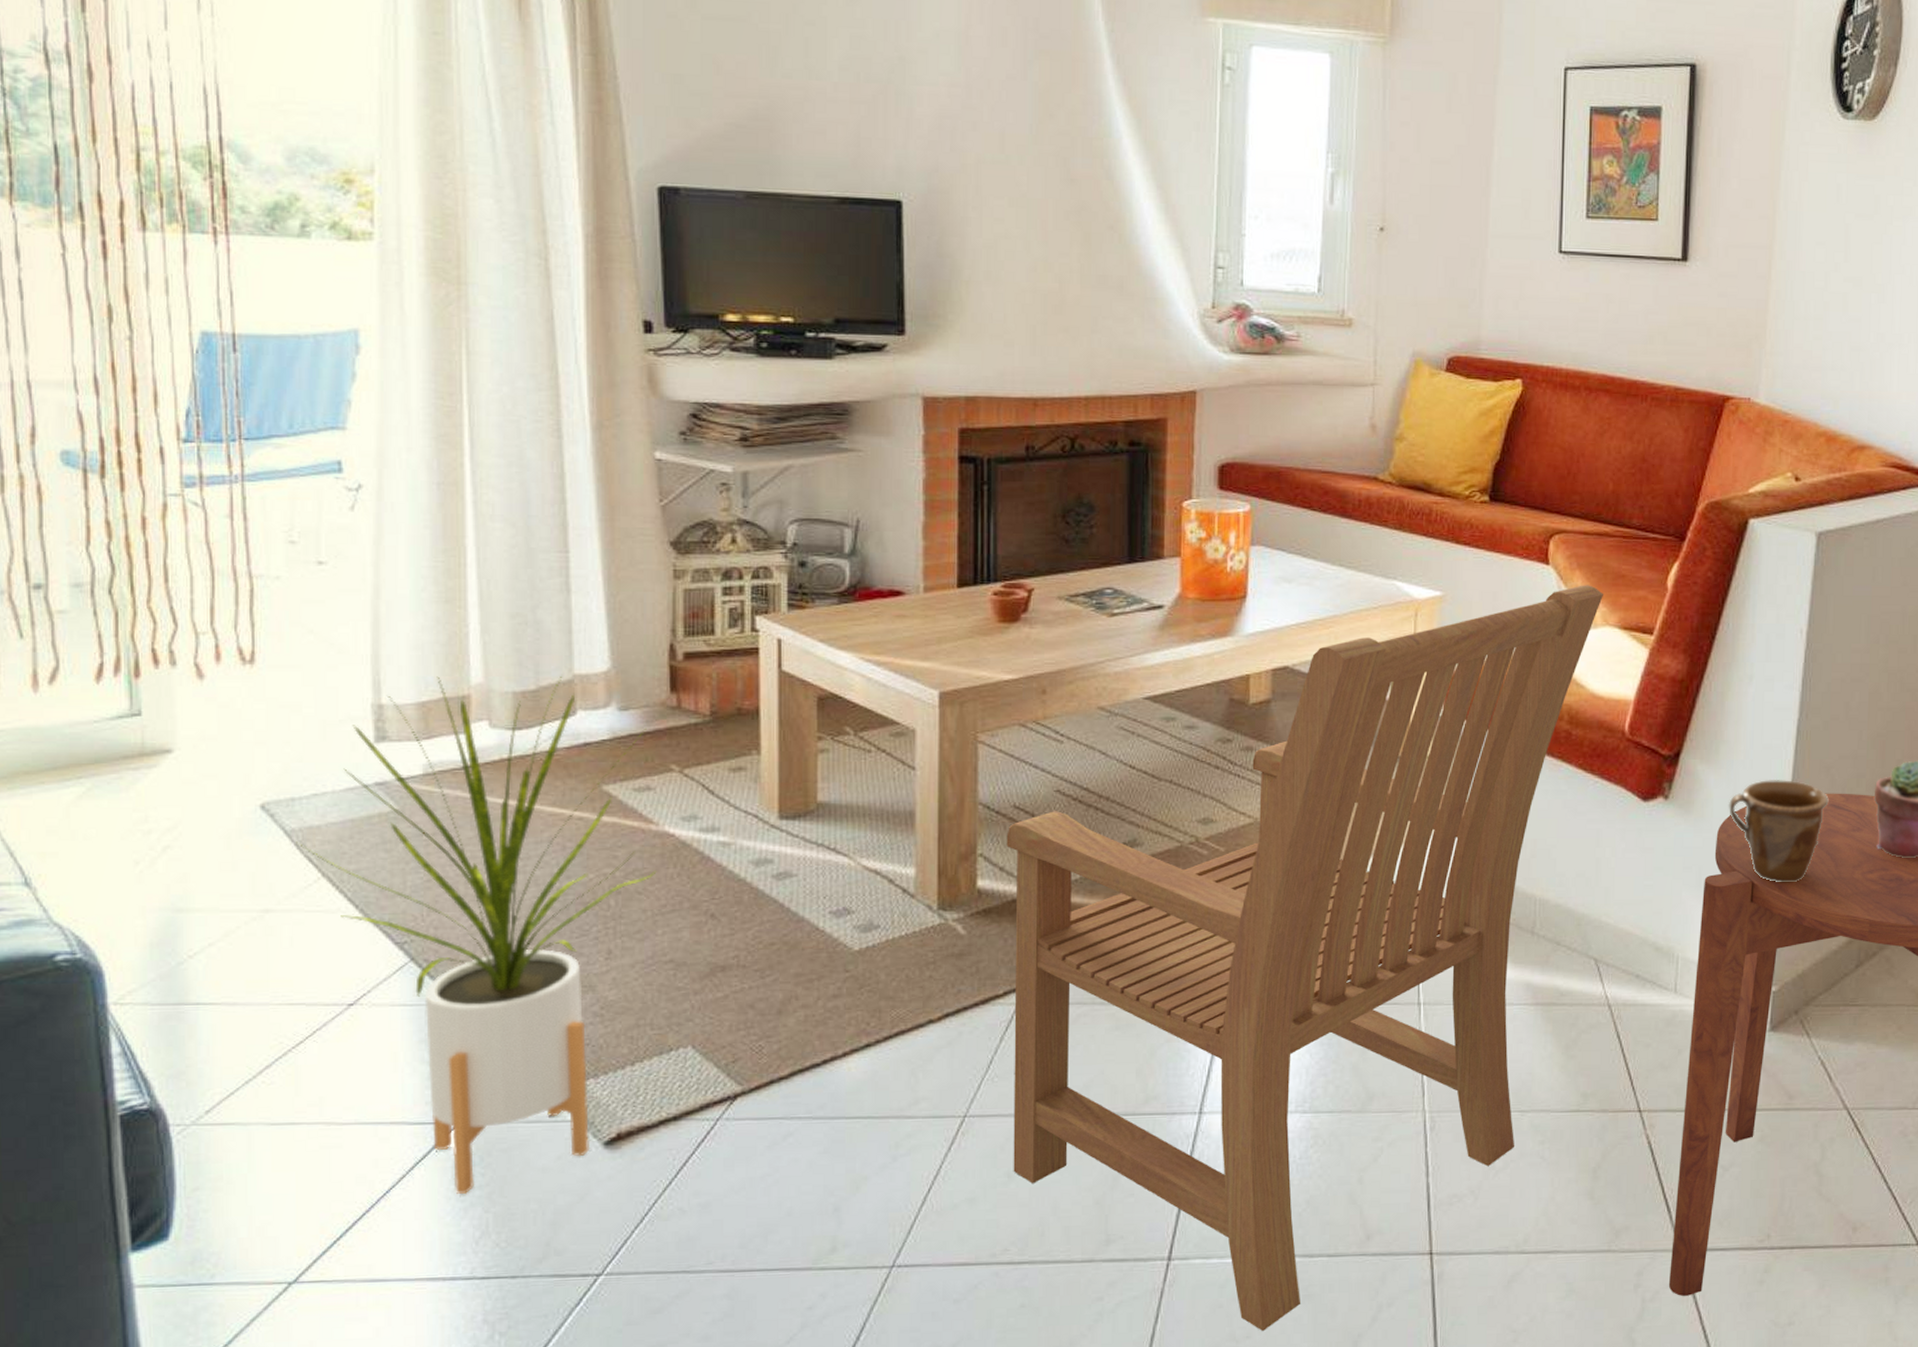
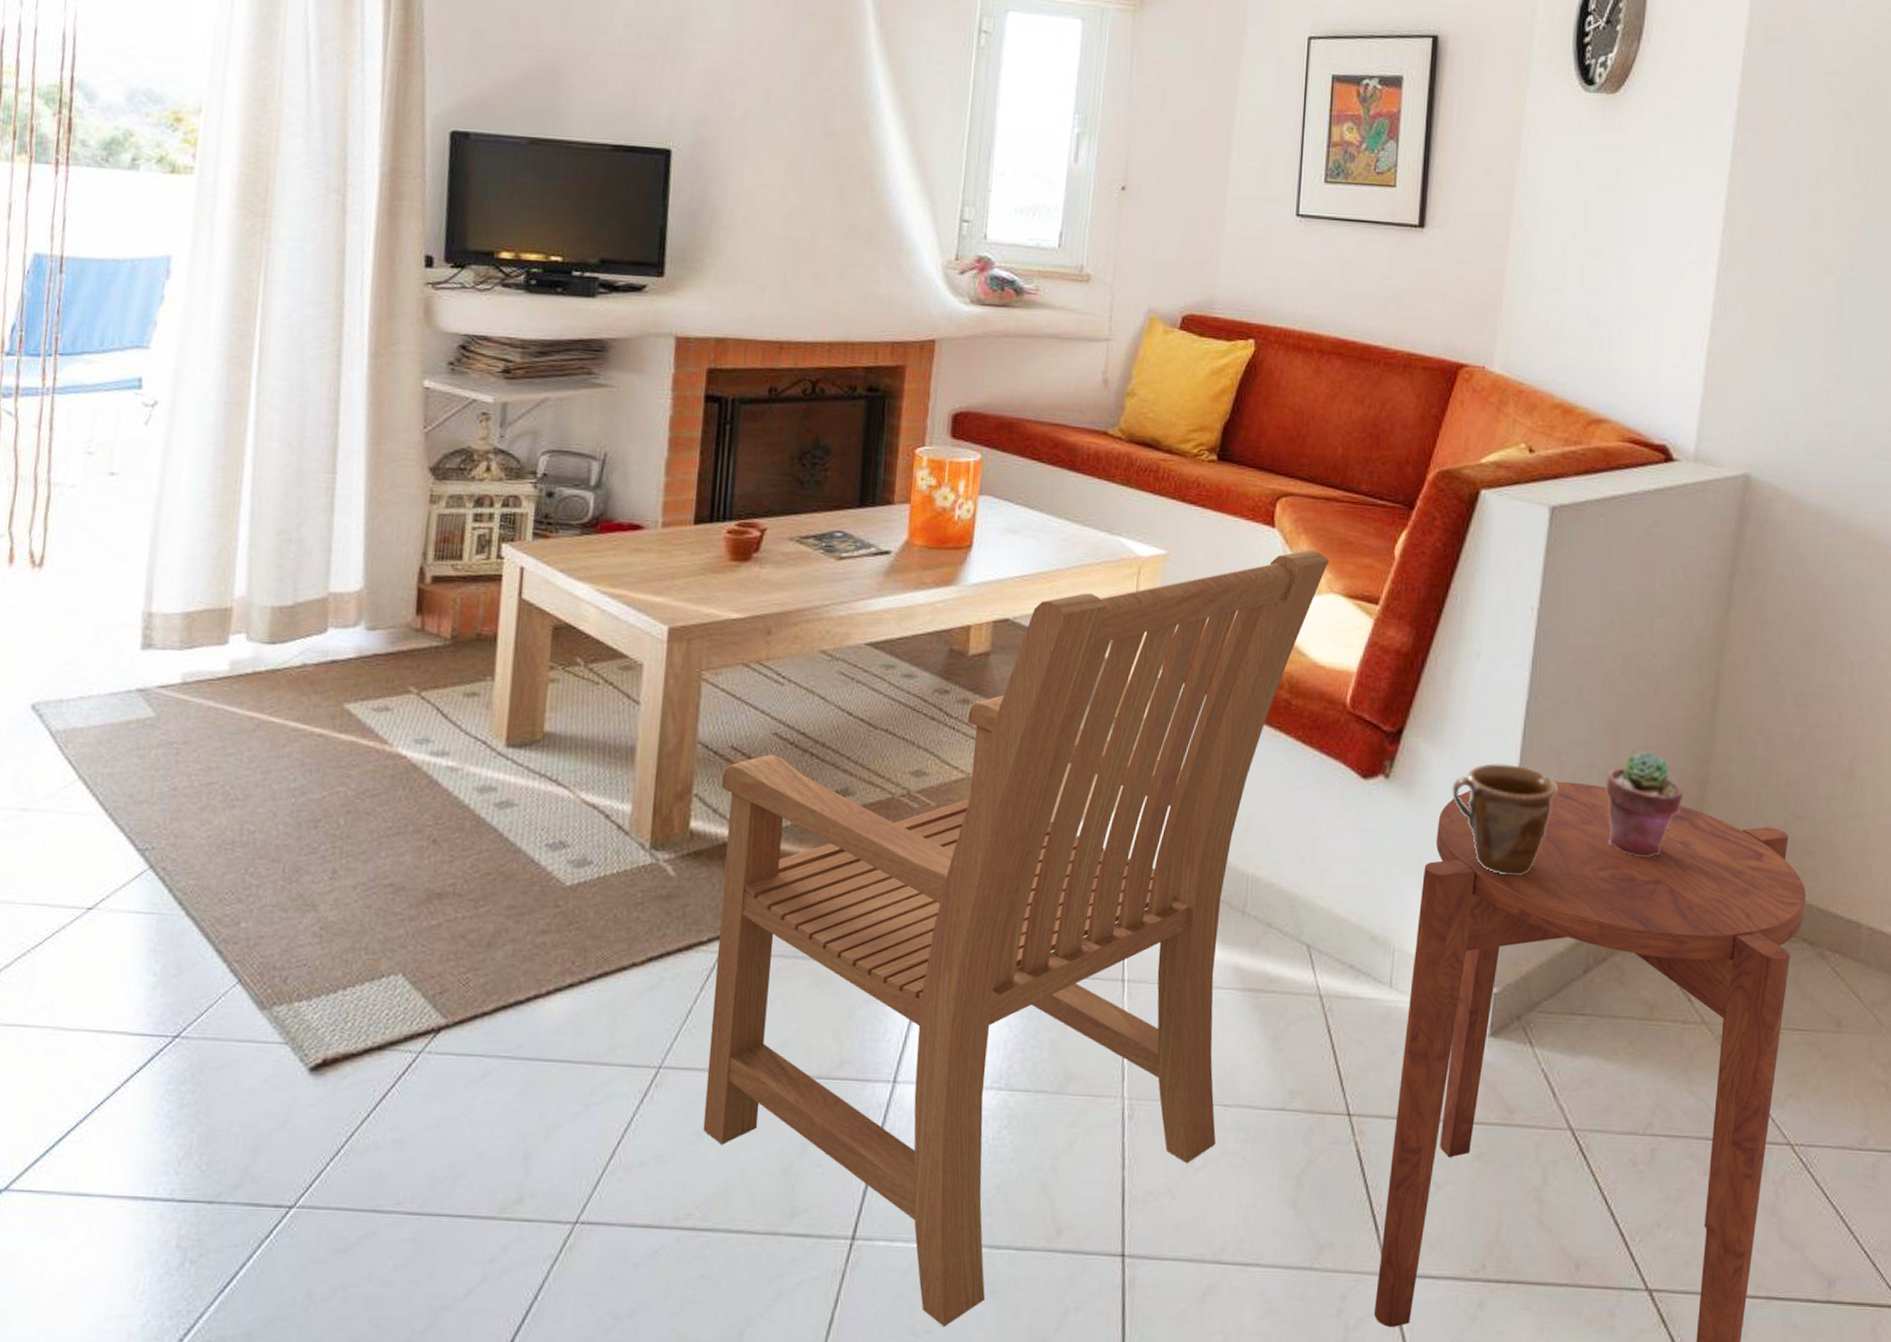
house plant: present [296,676,657,1195] -> none [59,588,391,1112]

